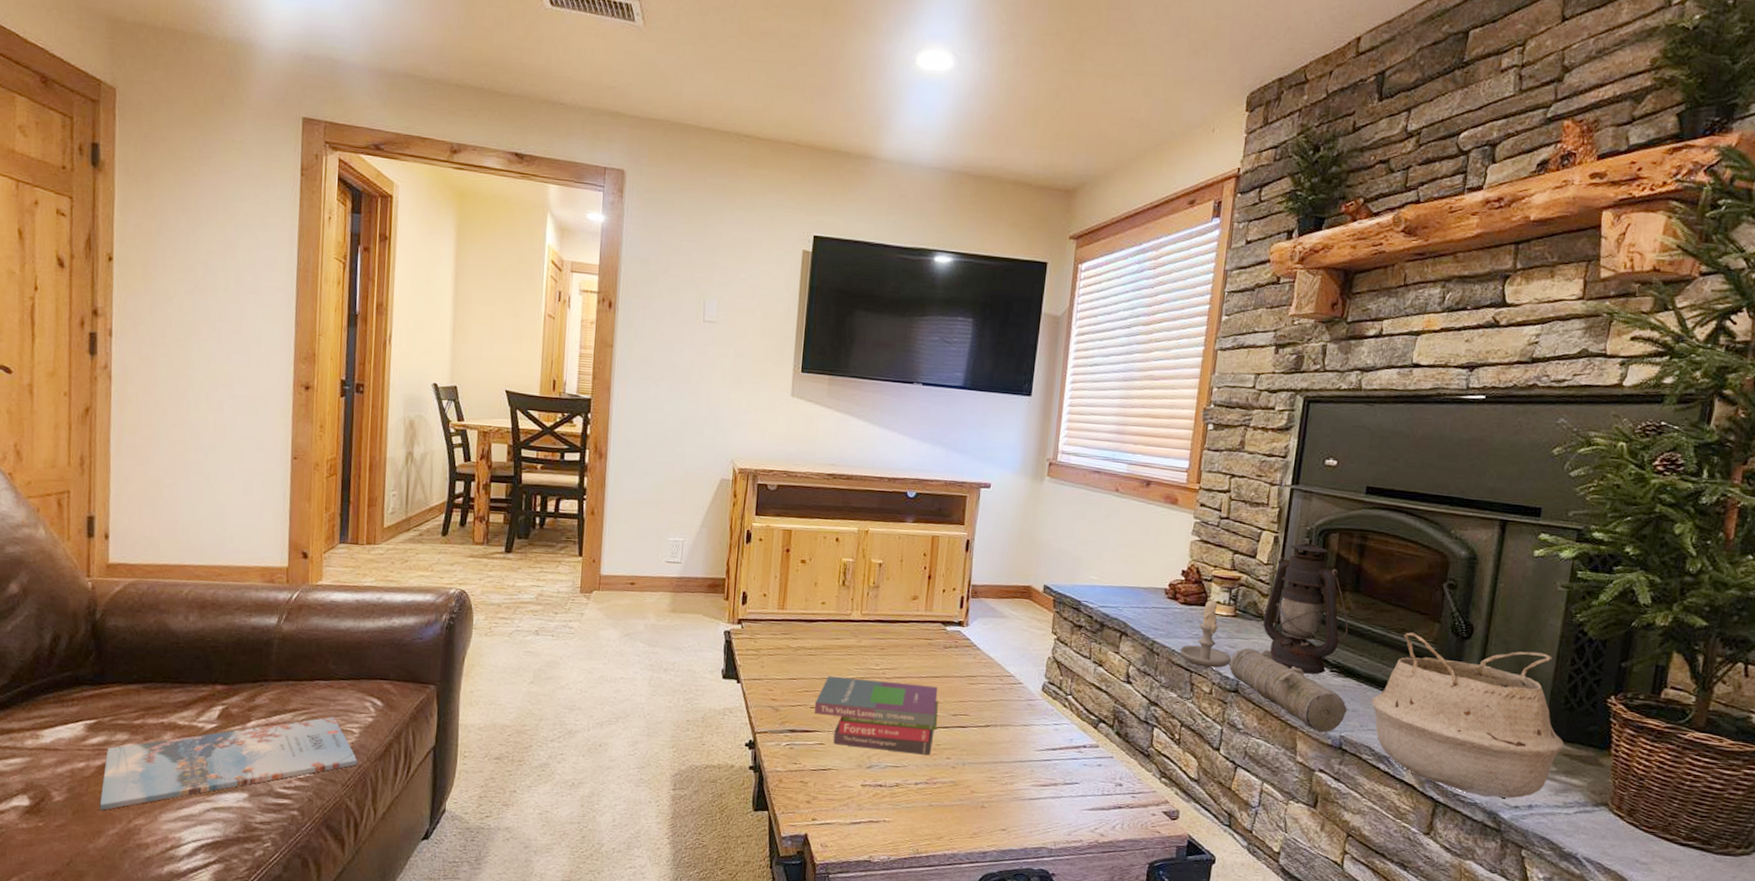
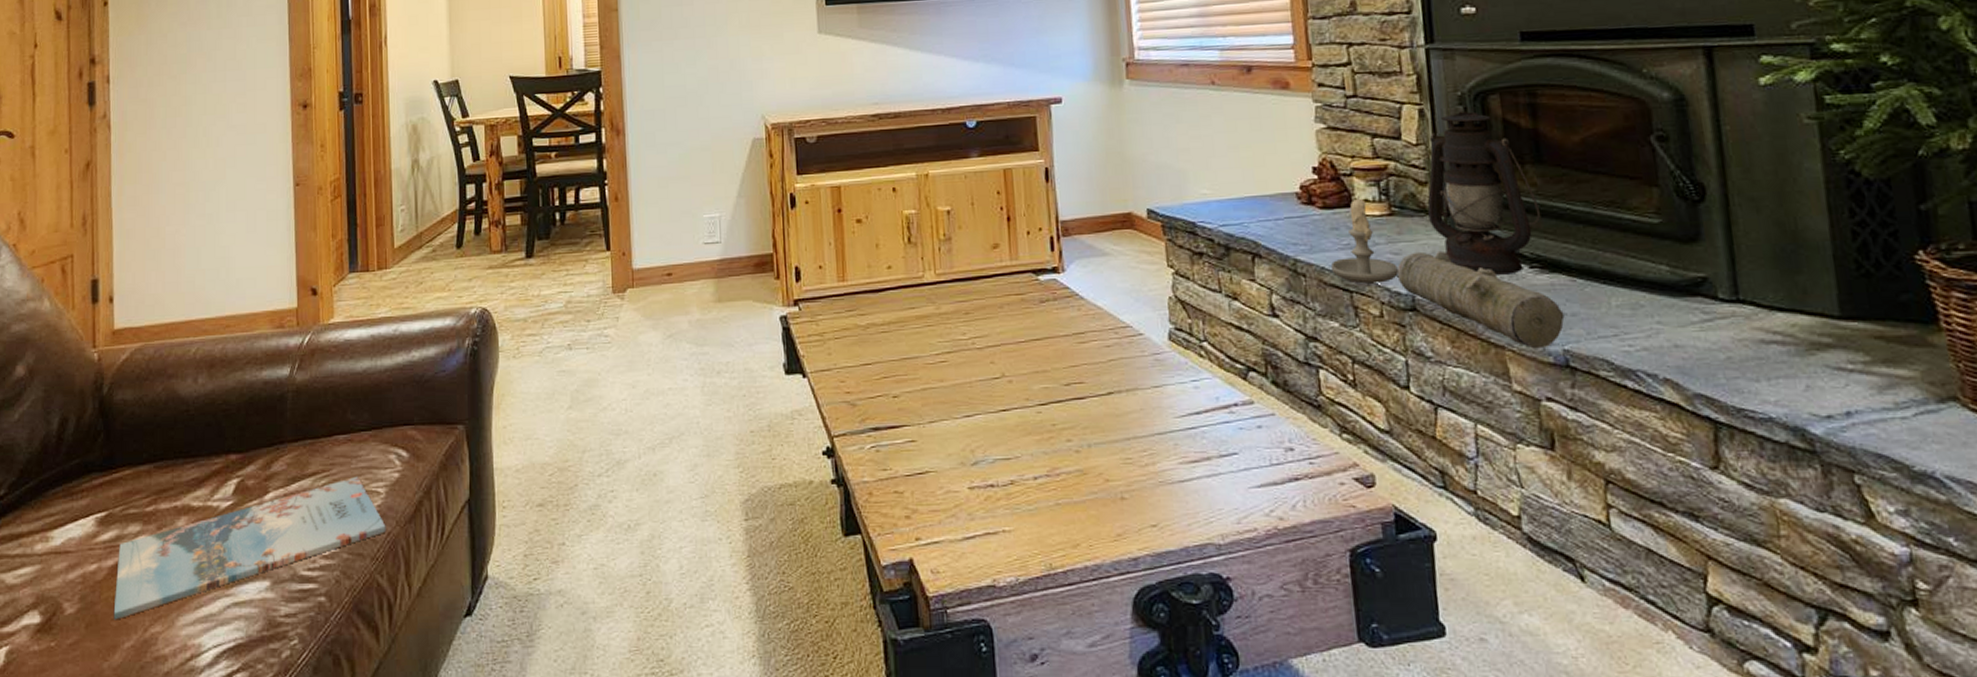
books: present [814,675,938,755] -> none [897,351,1049,440]
woven basket: present [1371,632,1564,799] -> none [1593,204,1873,409]

